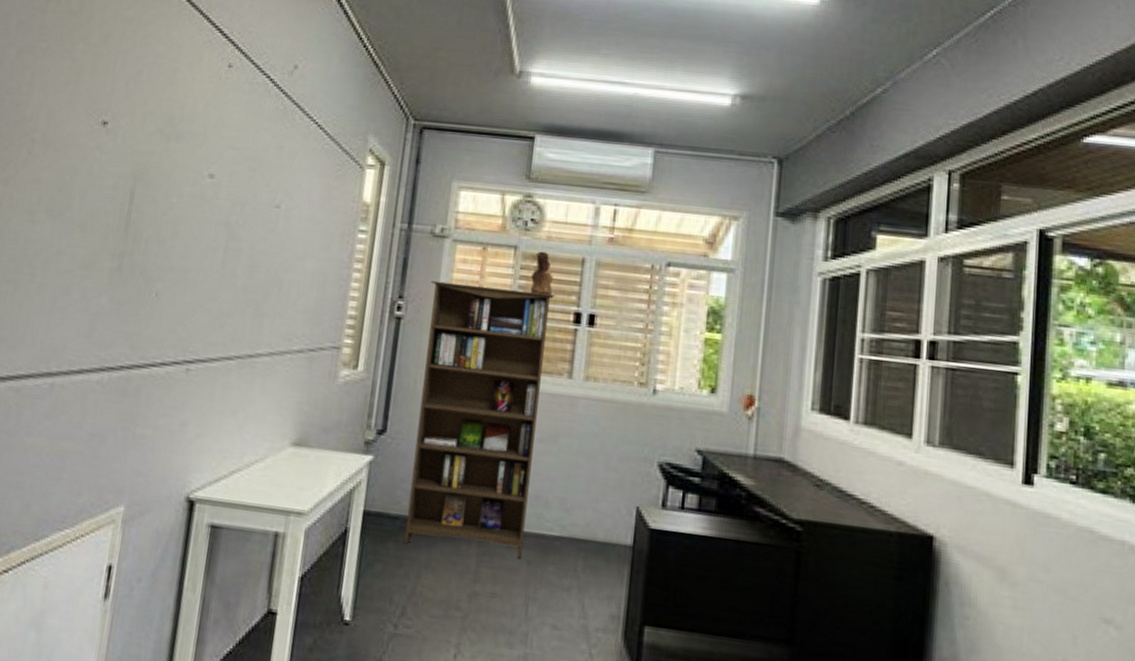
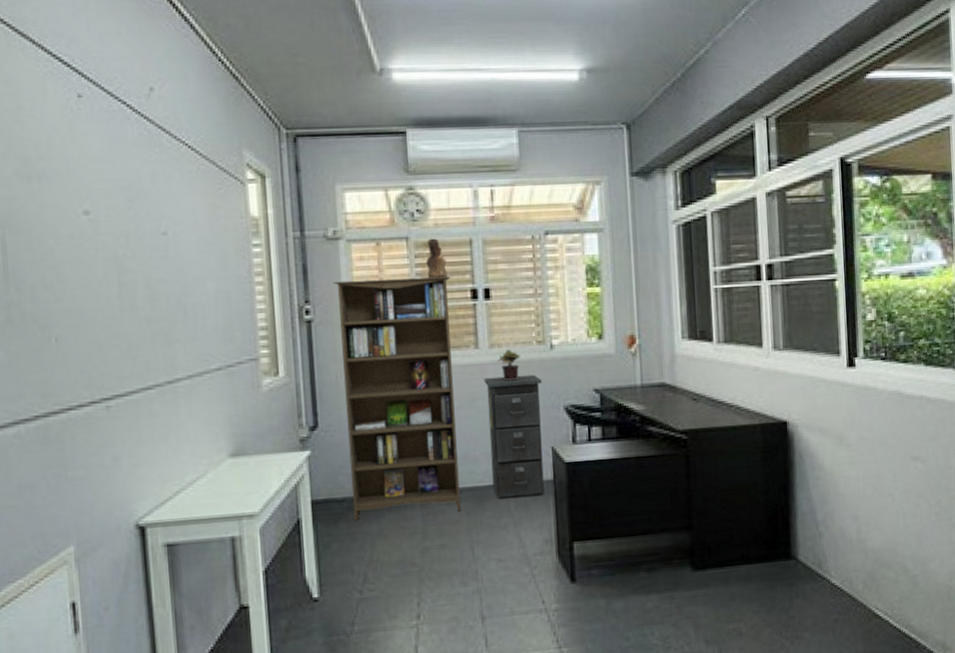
filing cabinet: none [561,412,637,561] -> present [484,374,545,500]
potted plant: none [591,385,618,422] -> present [497,349,521,381]

